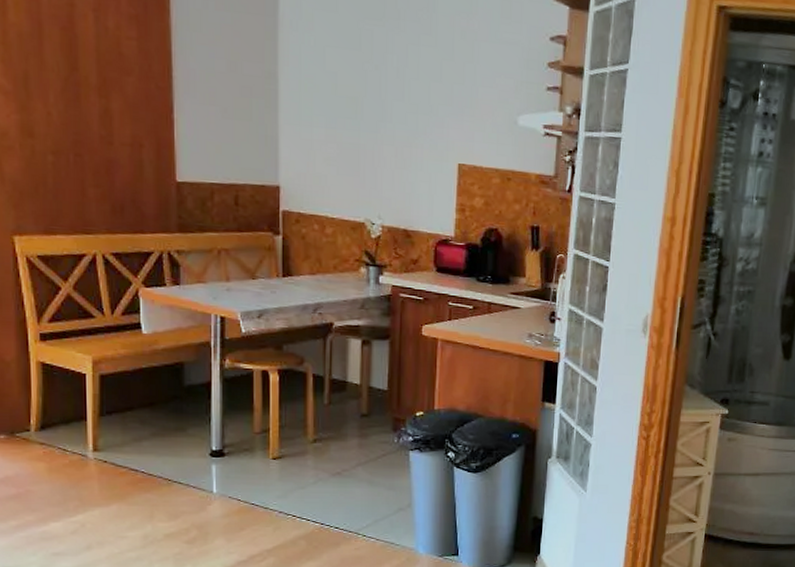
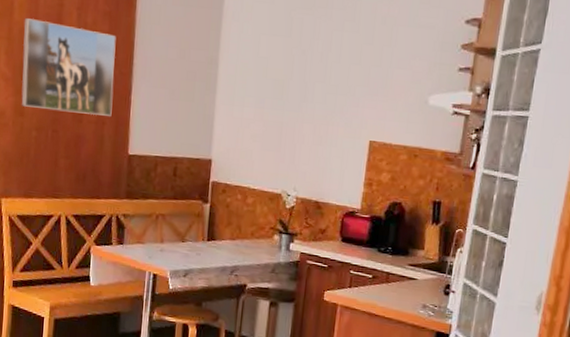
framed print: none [22,19,151,138] -> present [21,18,116,116]

